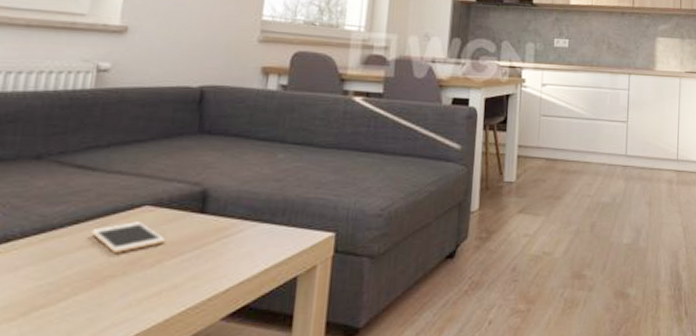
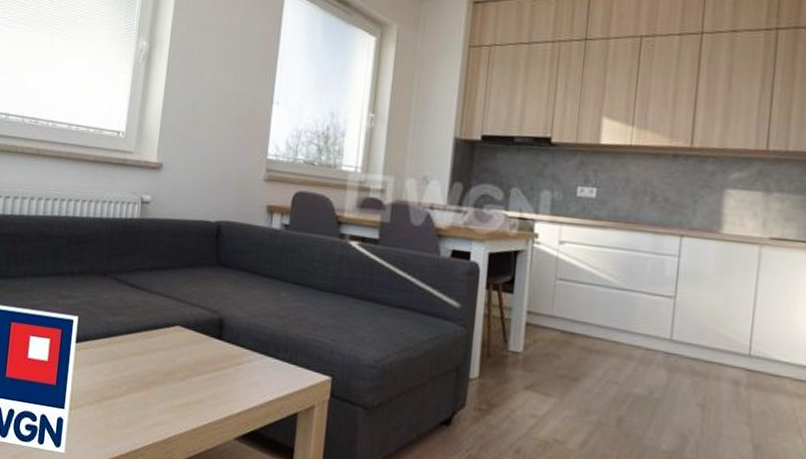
cell phone: present [90,221,166,253] -> none [139,338,193,364]

